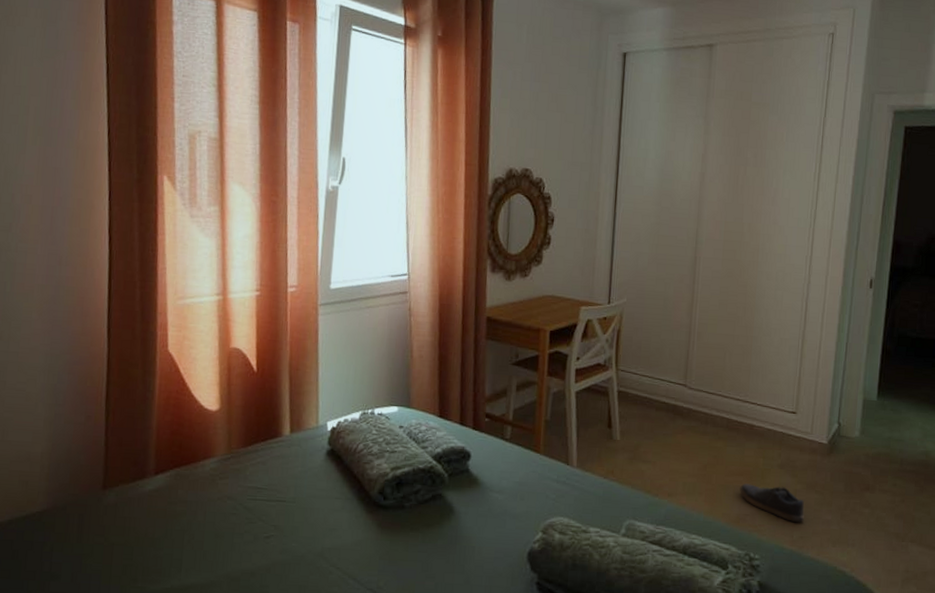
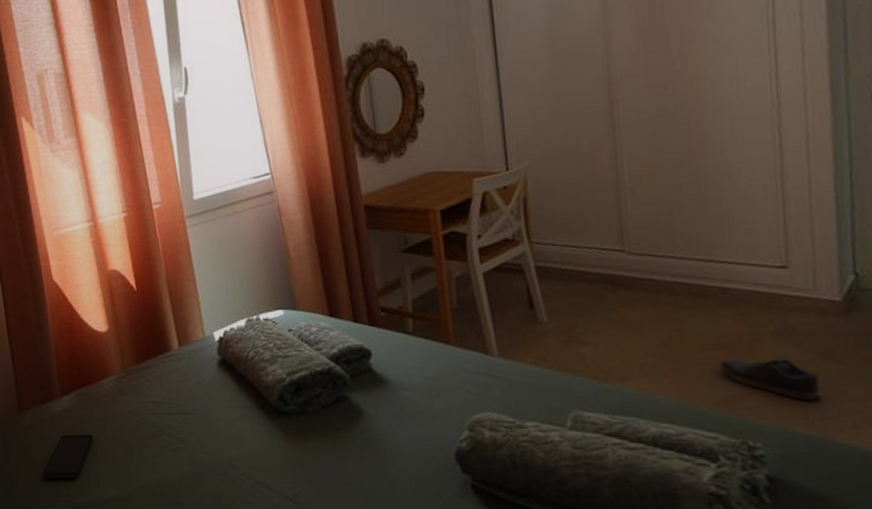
mobile phone: none [118,515,183,564] -> present [42,434,94,480]

